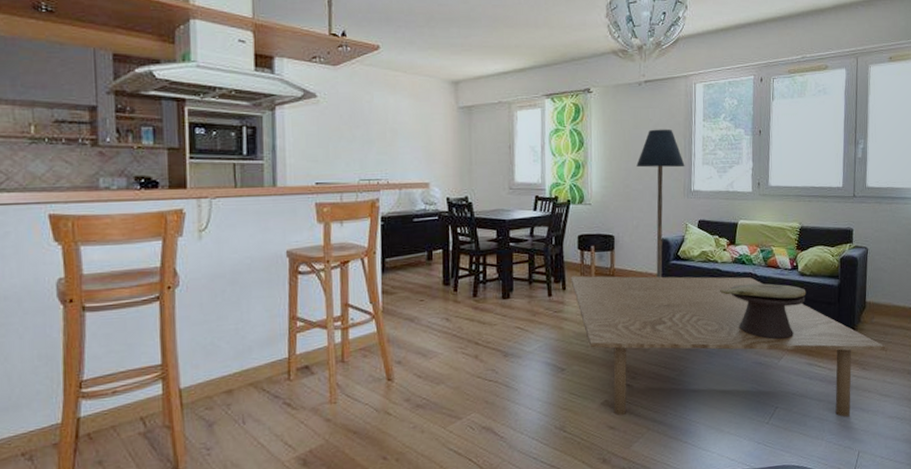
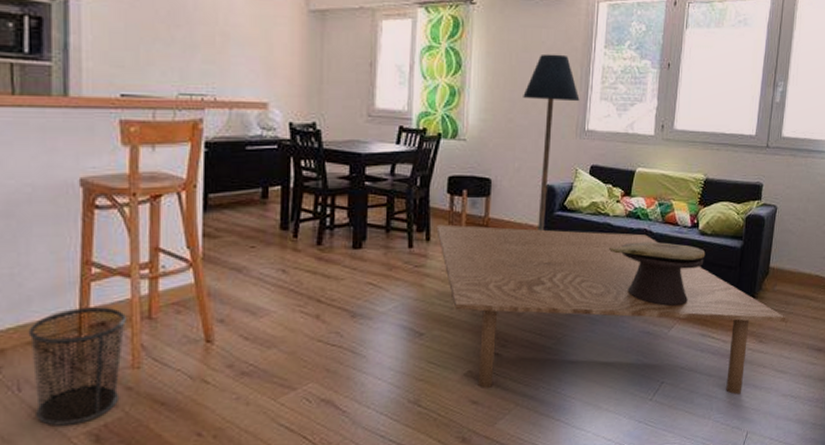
waste bin: none [249,353,326,453] -> present [28,306,128,426]

